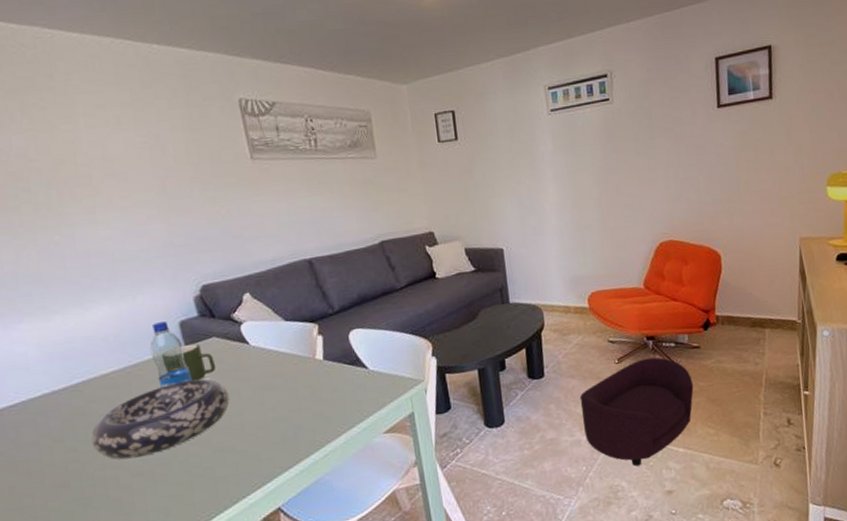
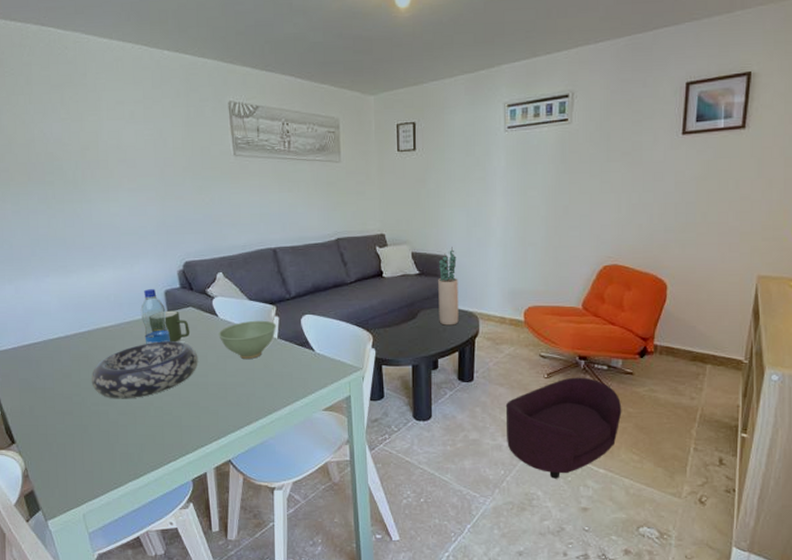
bowl: none [251,341,321,389] -> present [218,320,277,359]
vase: none [495,238,523,323] -> present [437,247,459,326]

